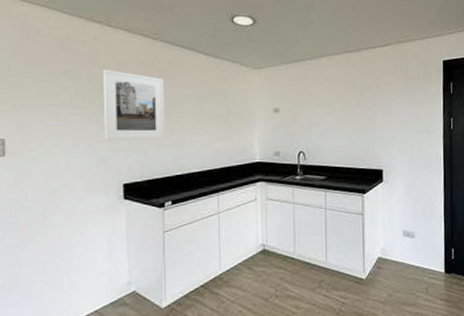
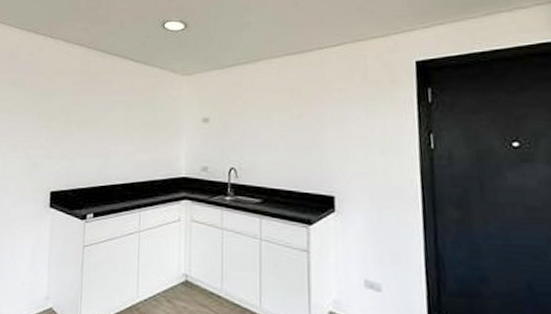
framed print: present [103,70,166,140] -> none [38,78,95,148]

